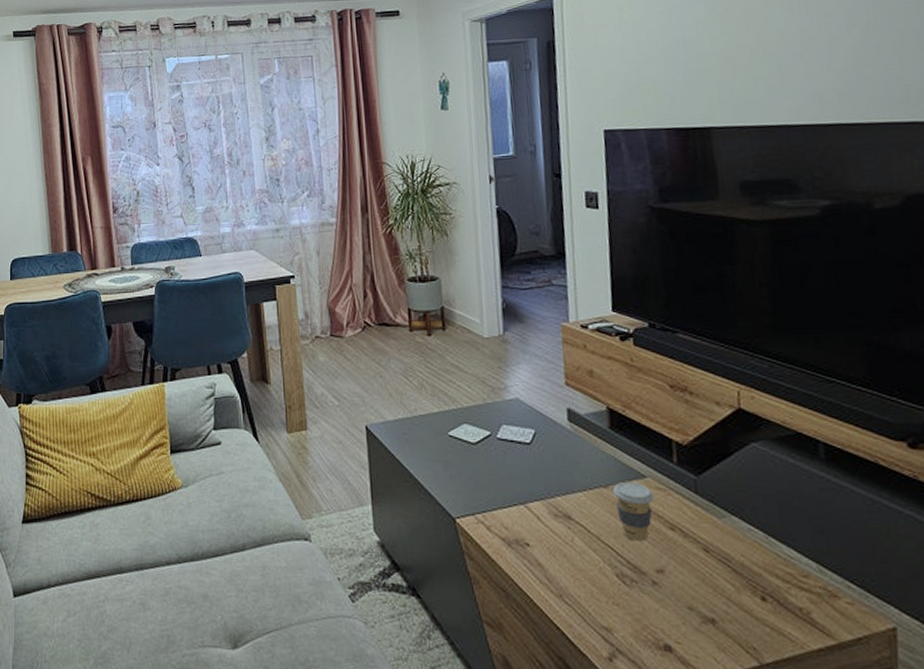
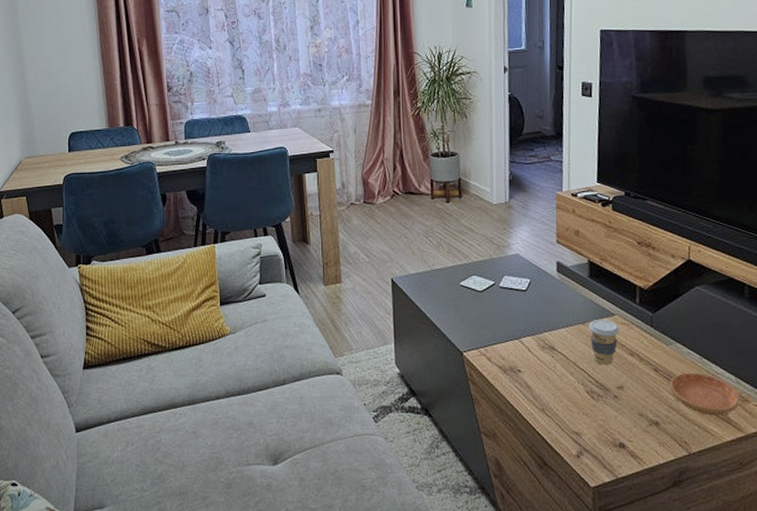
saucer: none [727,555,827,615] -> present [670,372,741,416]

